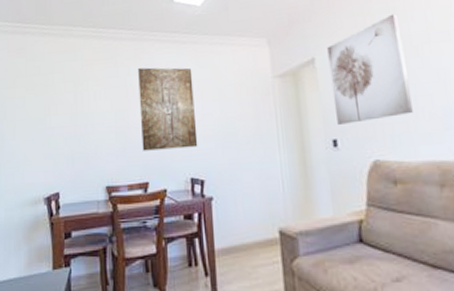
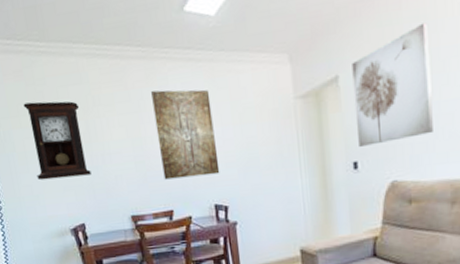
pendulum clock: none [21,75,73,148] -> present [23,101,91,180]

